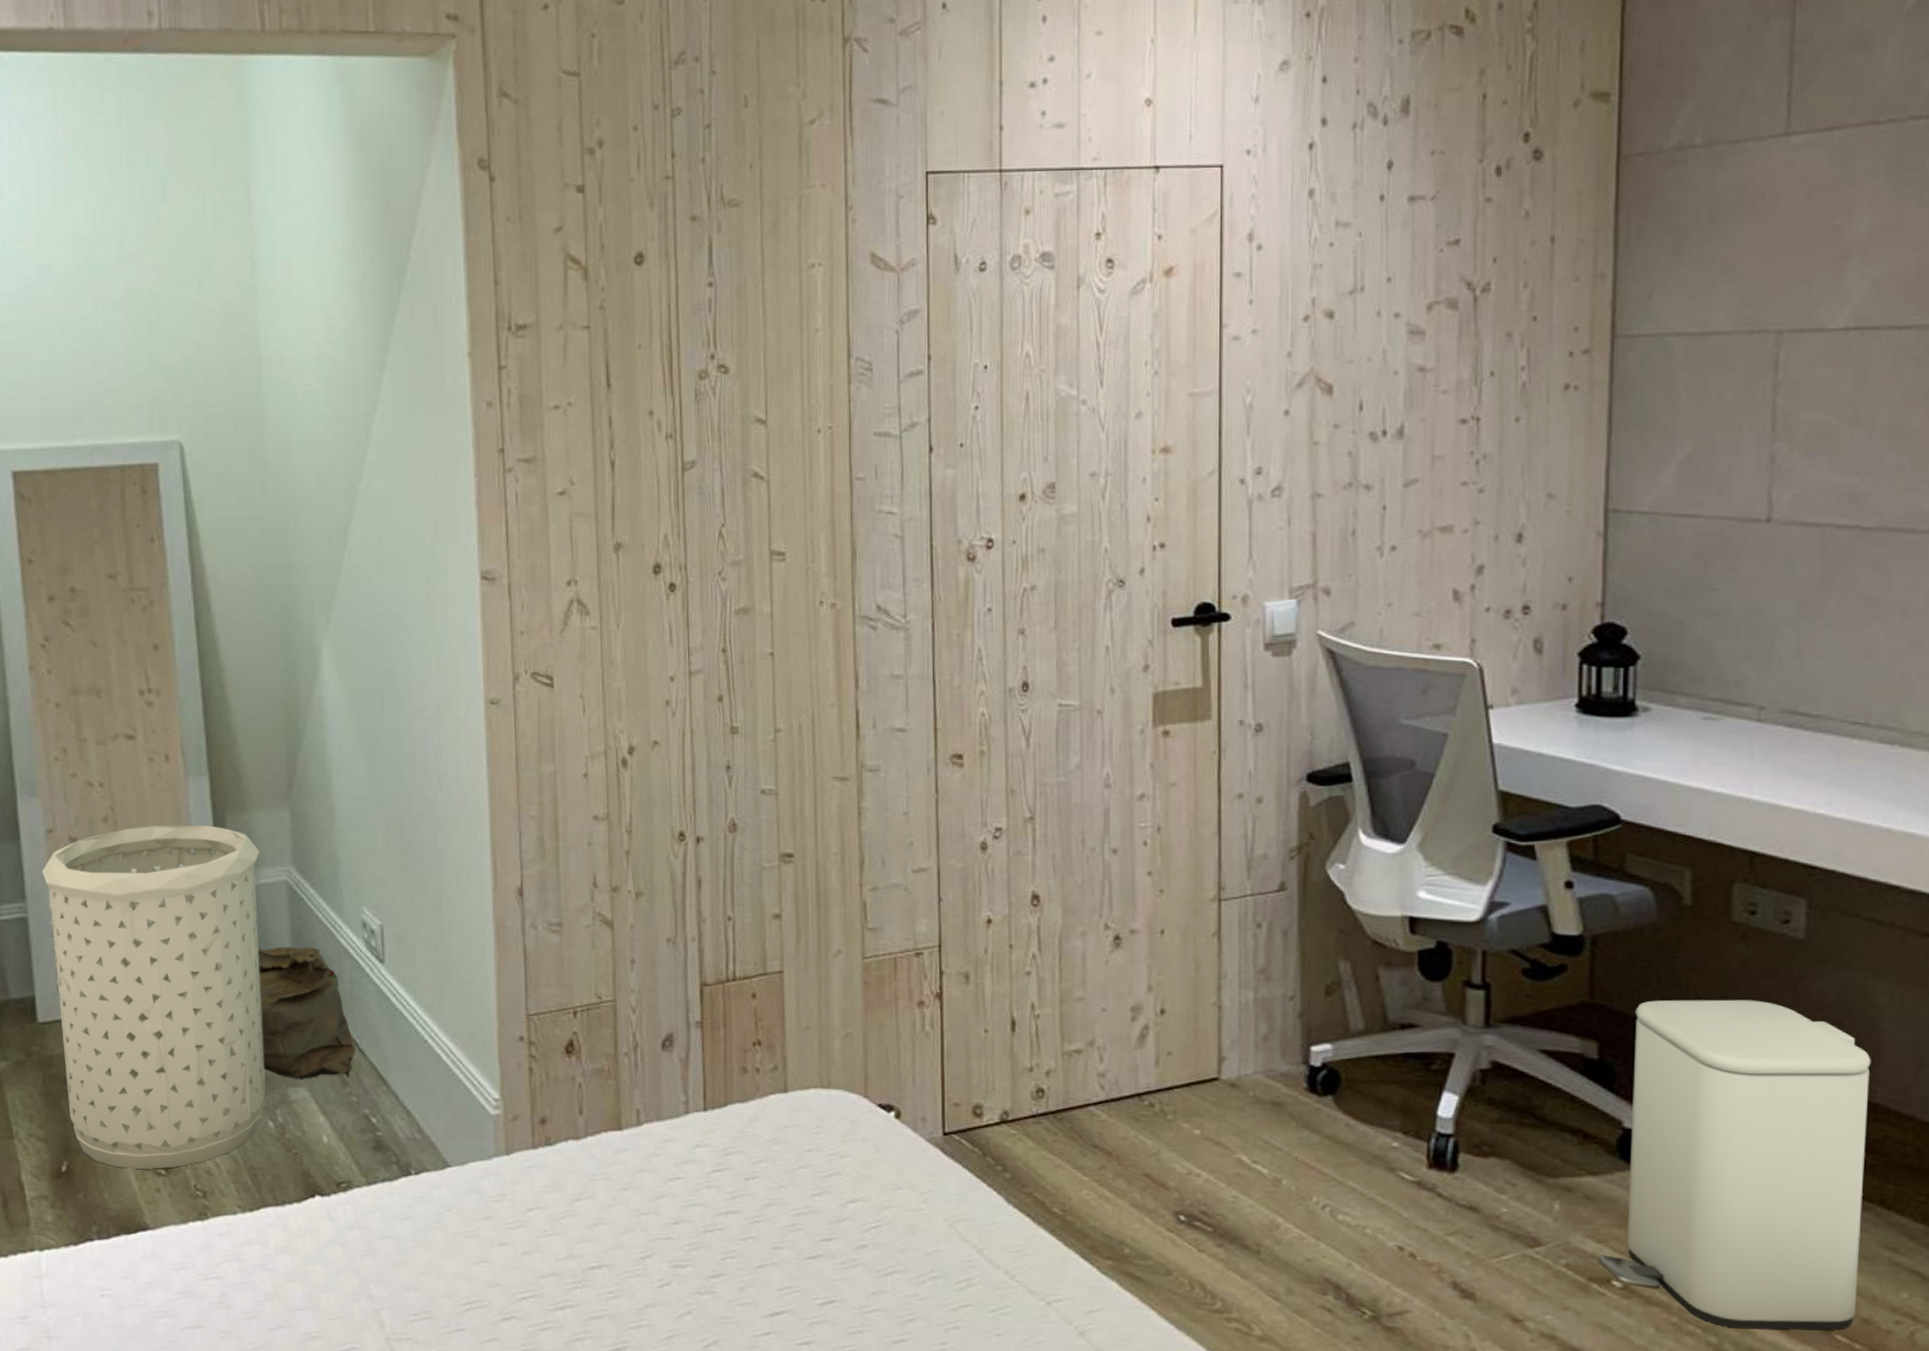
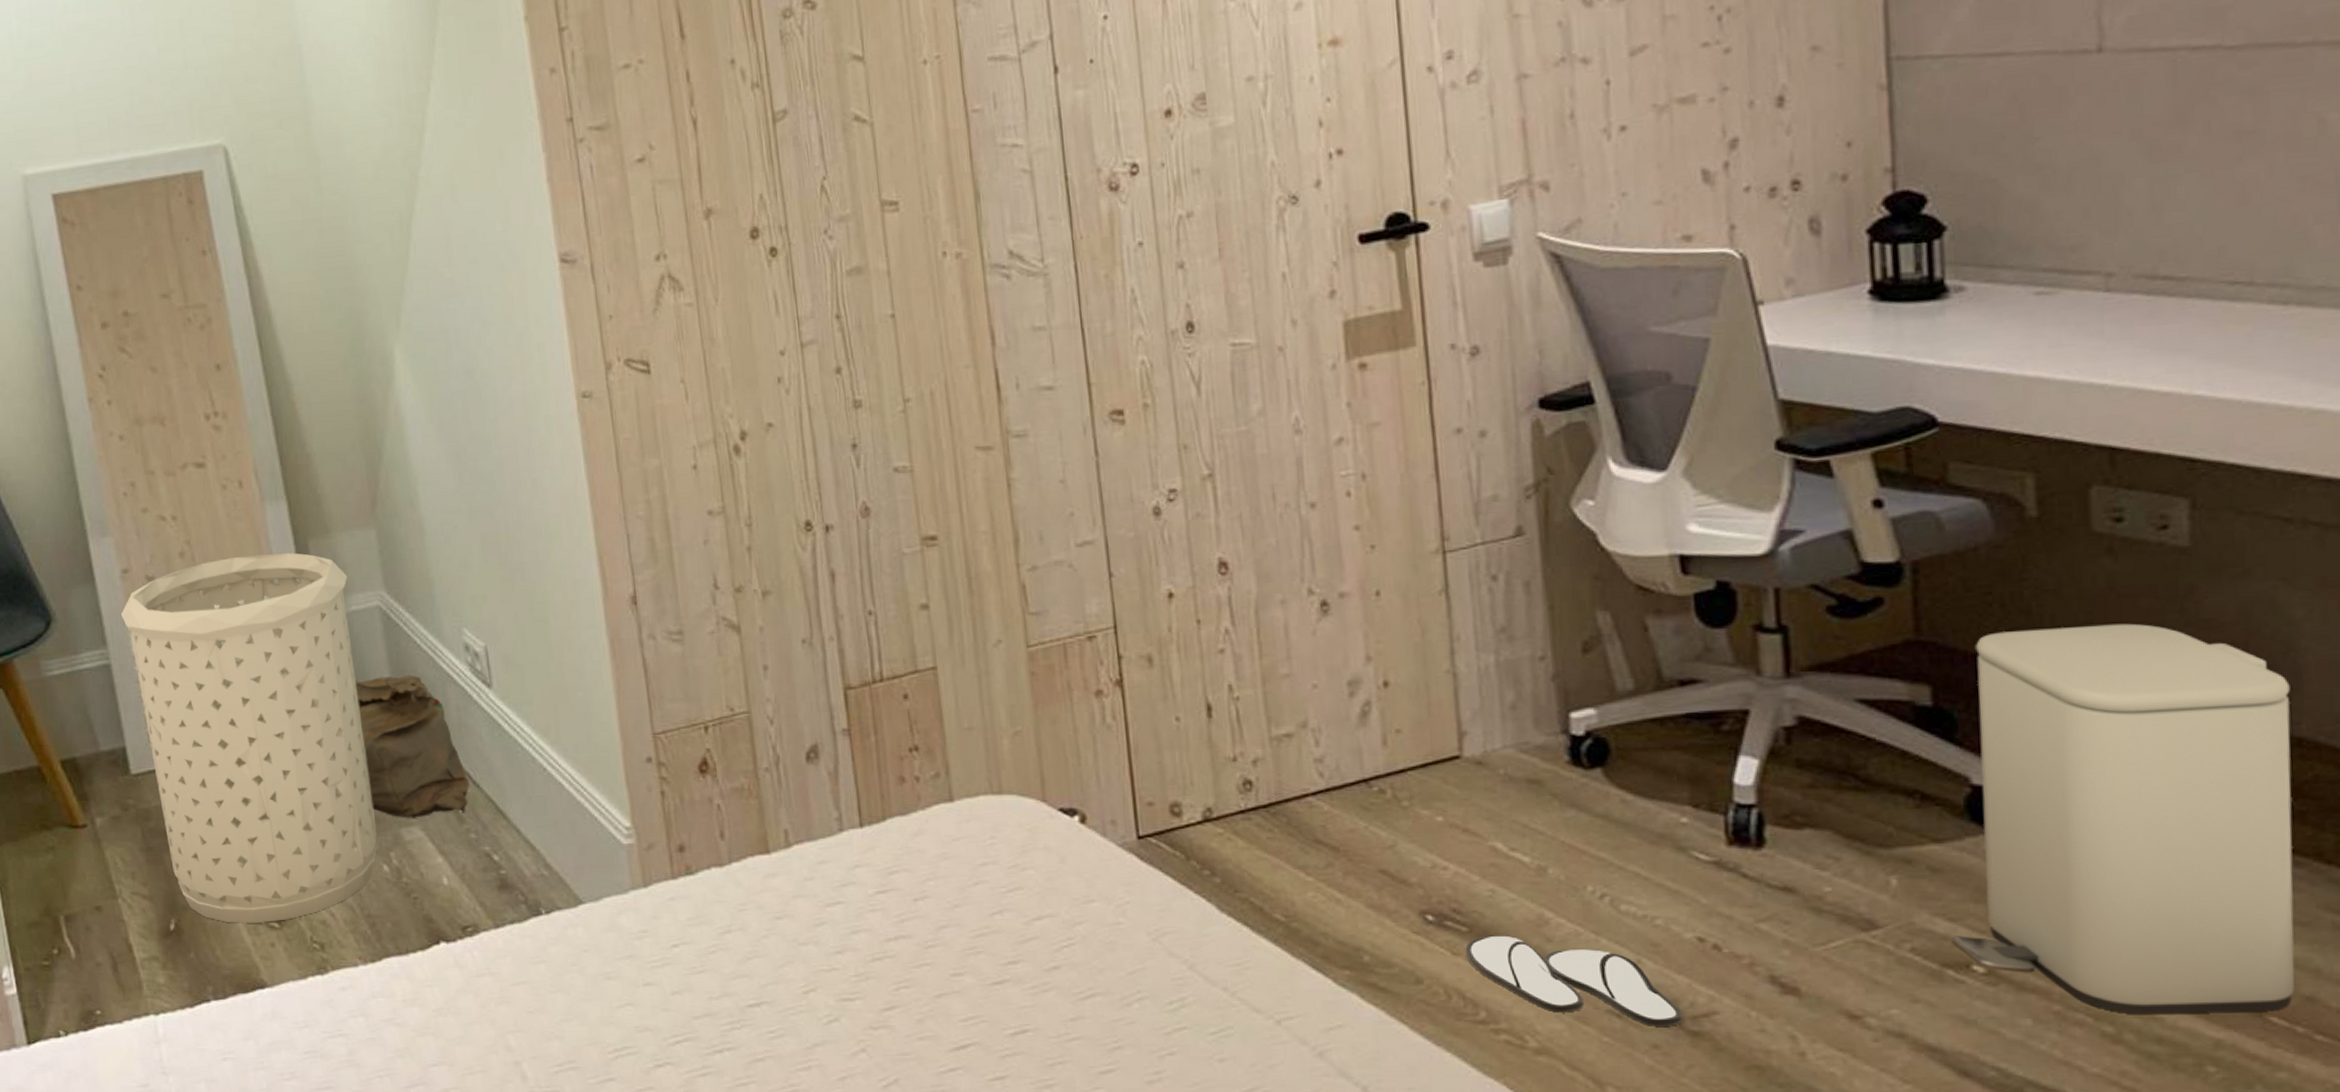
slippers: none [1209,1237,1382,1322] -> present [1465,936,1684,1026]

